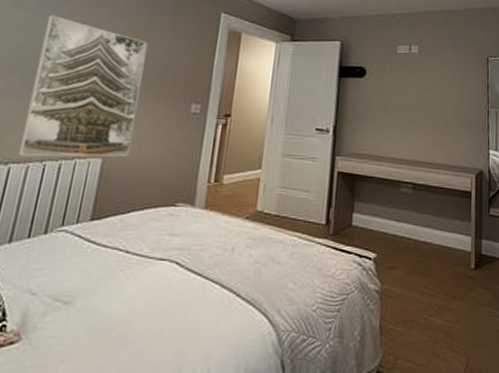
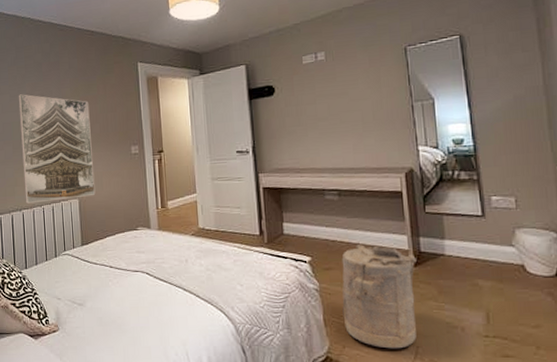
laundry hamper: none [400,243,477,360] -> present [341,244,417,349]

